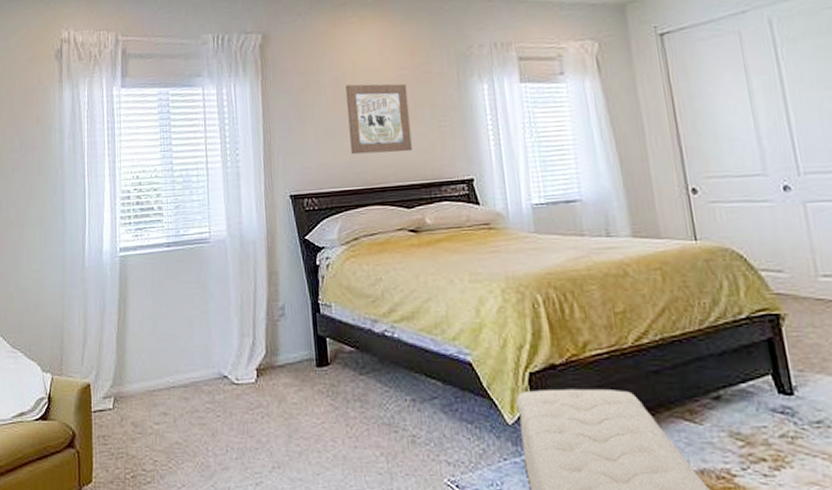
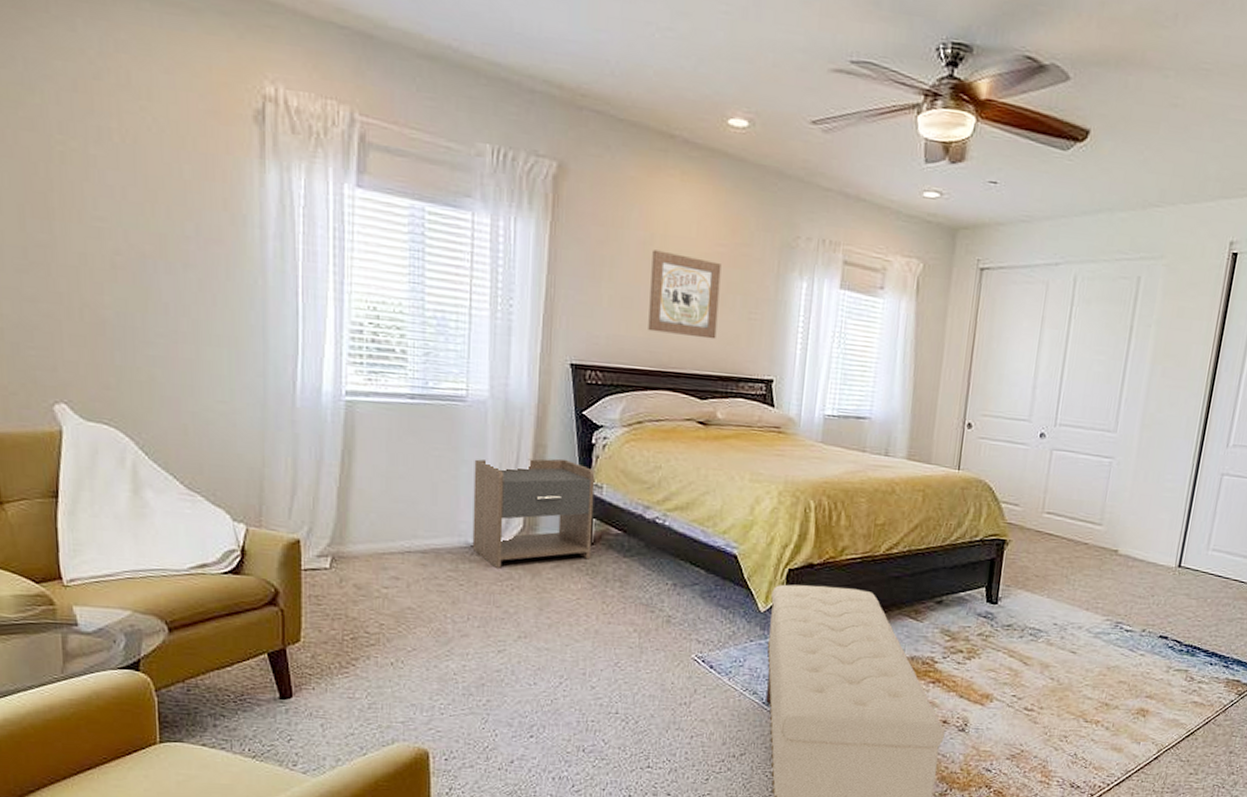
nightstand: none [220,283,330,396] -> present [472,458,595,568]

